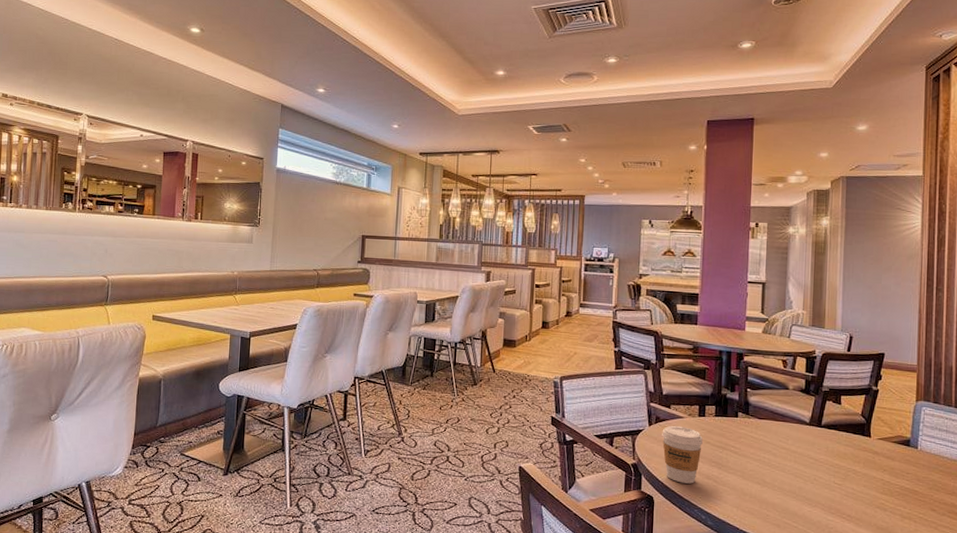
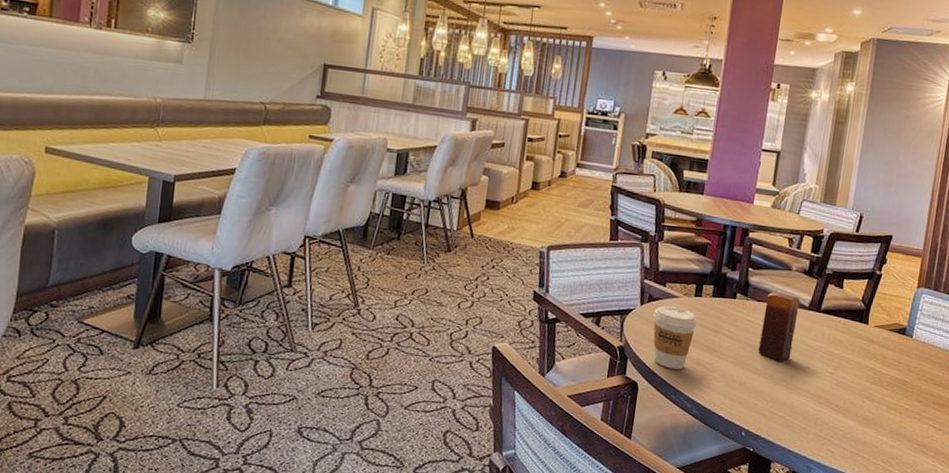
candle: none [764,410,801,474] -> present [758,292,801,362]

